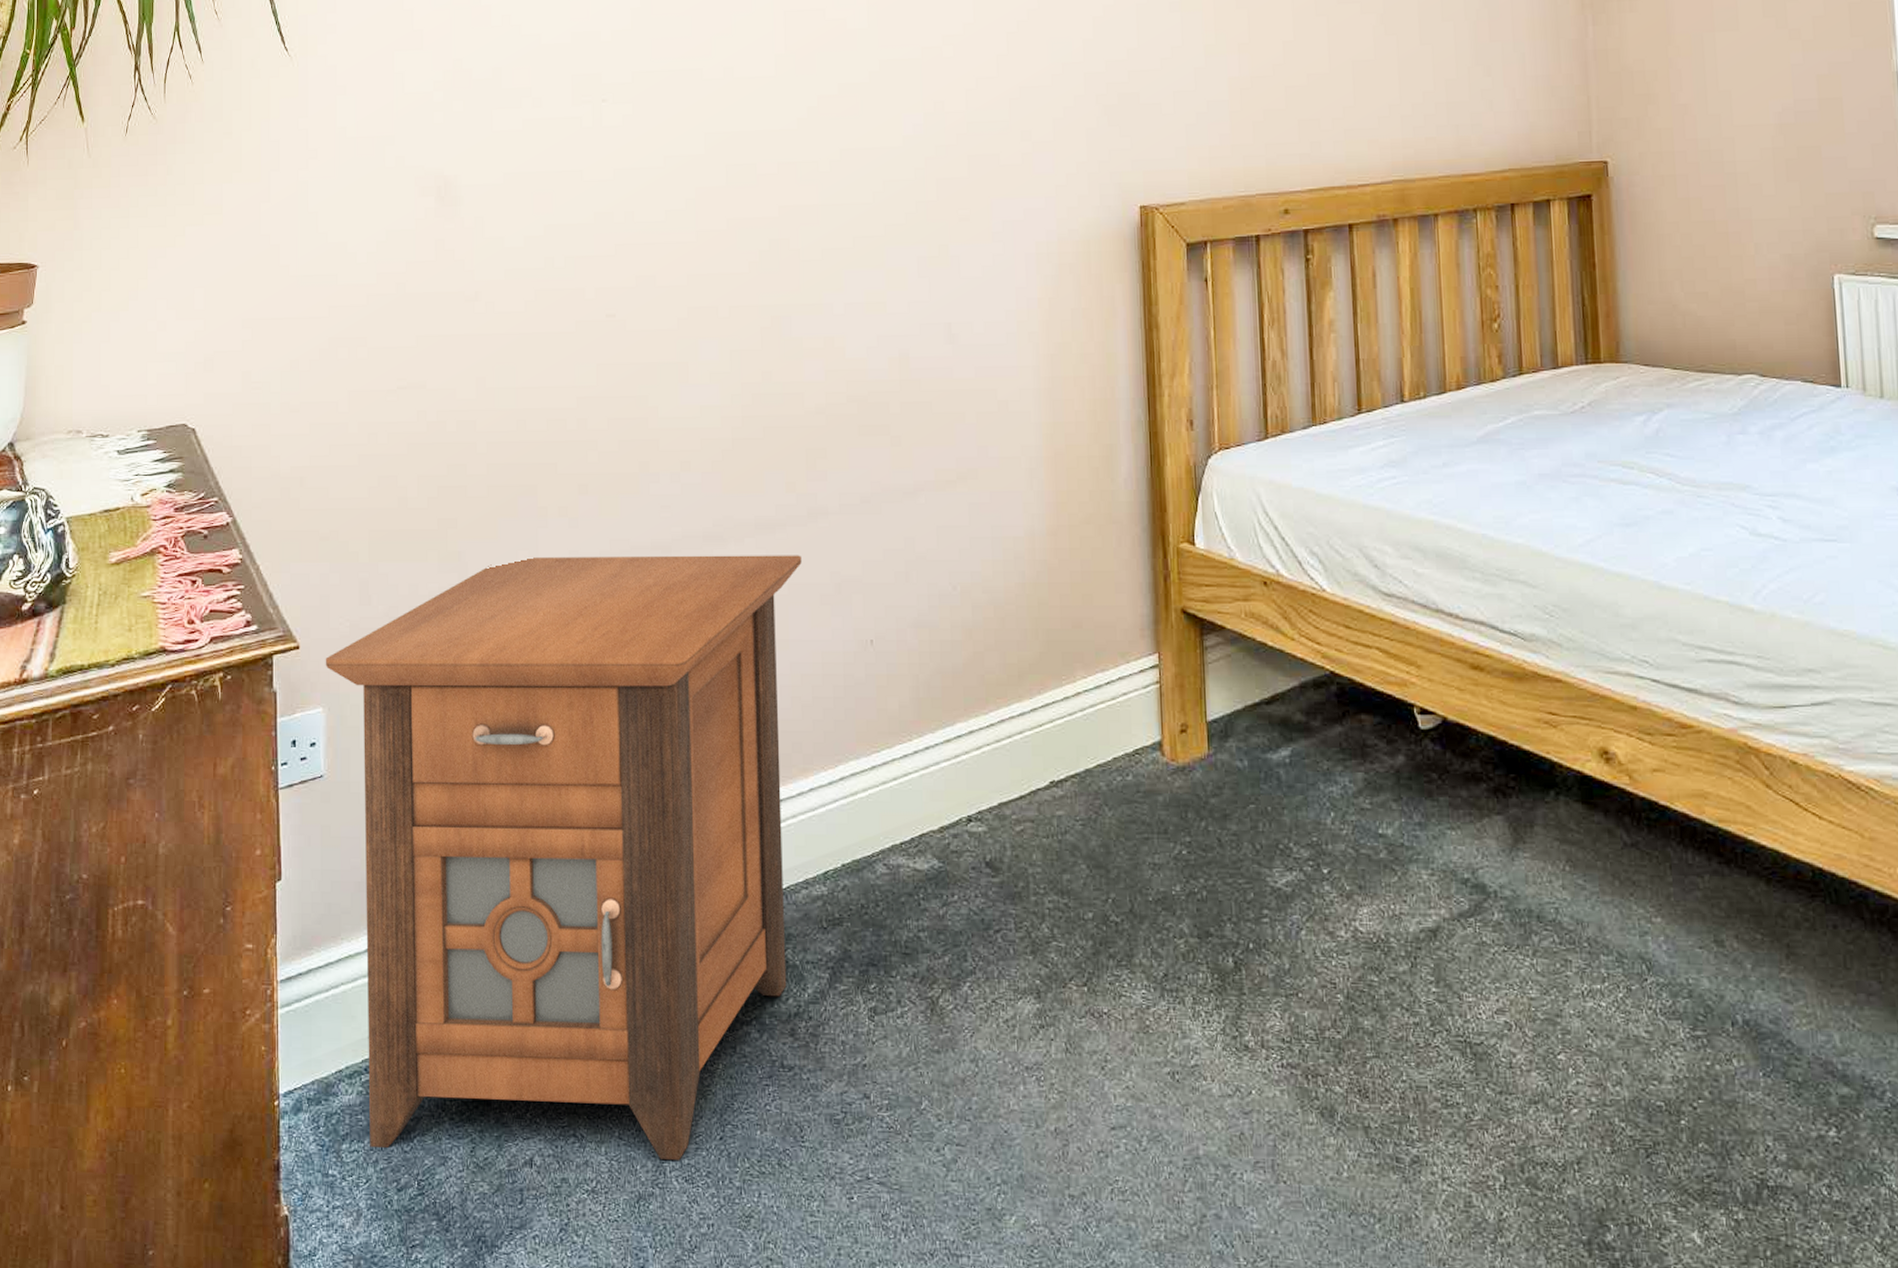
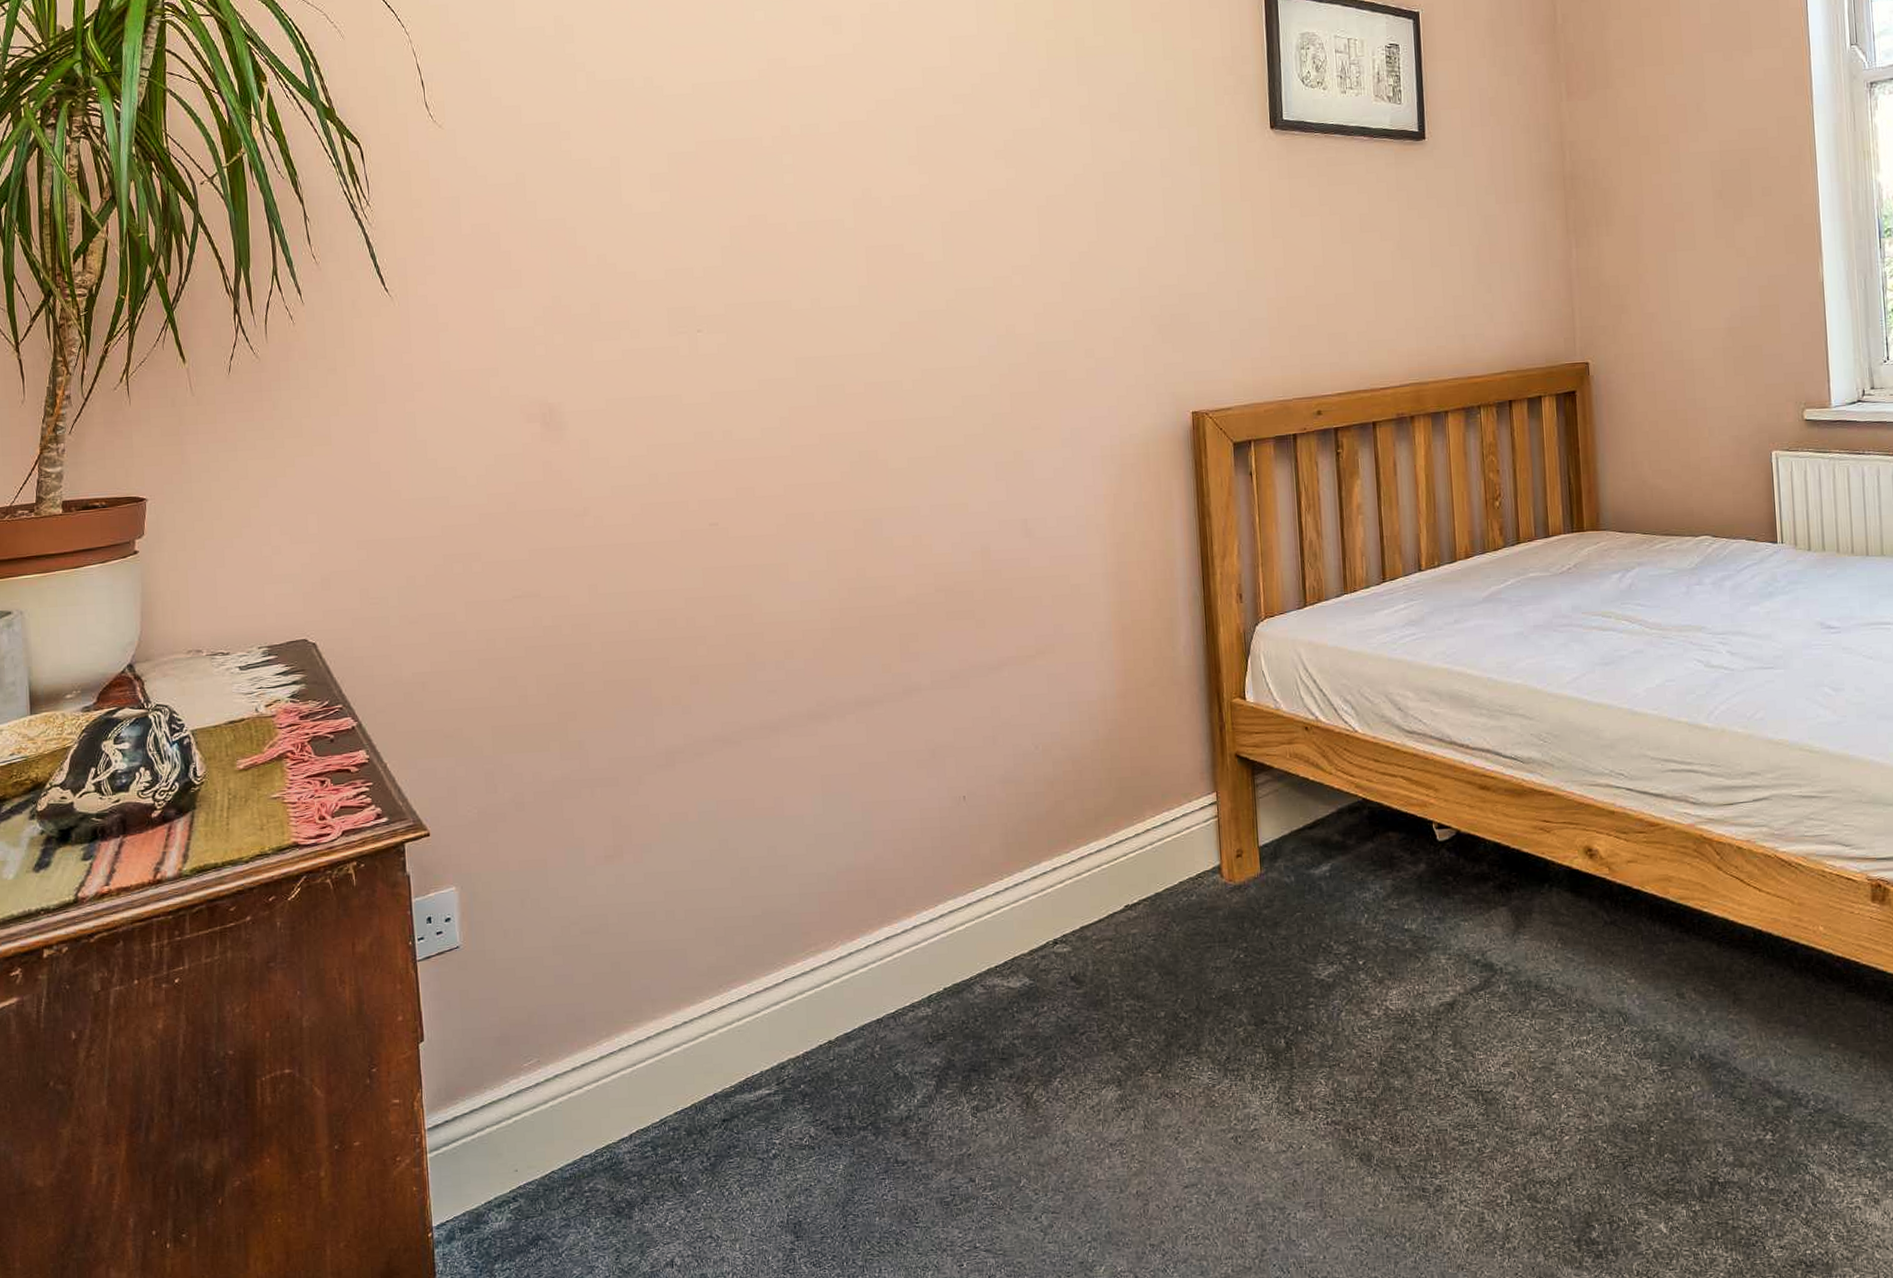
nightstand: present [325,555,802,1160] -> none [455,726,899,1264]

